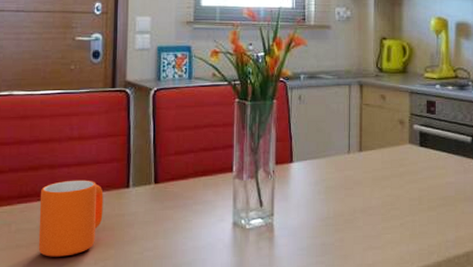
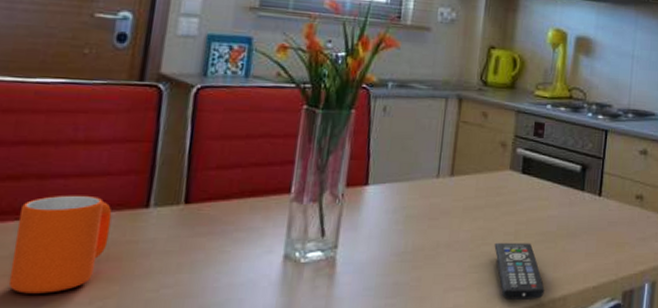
remote control: none [402,206,450,256] -> present [494,242,545,300]

